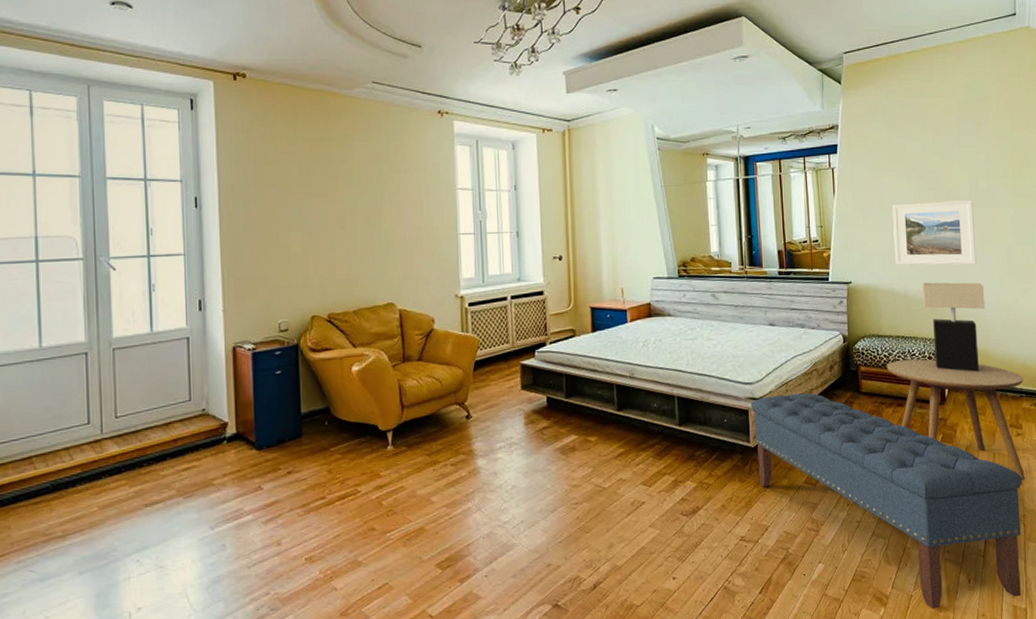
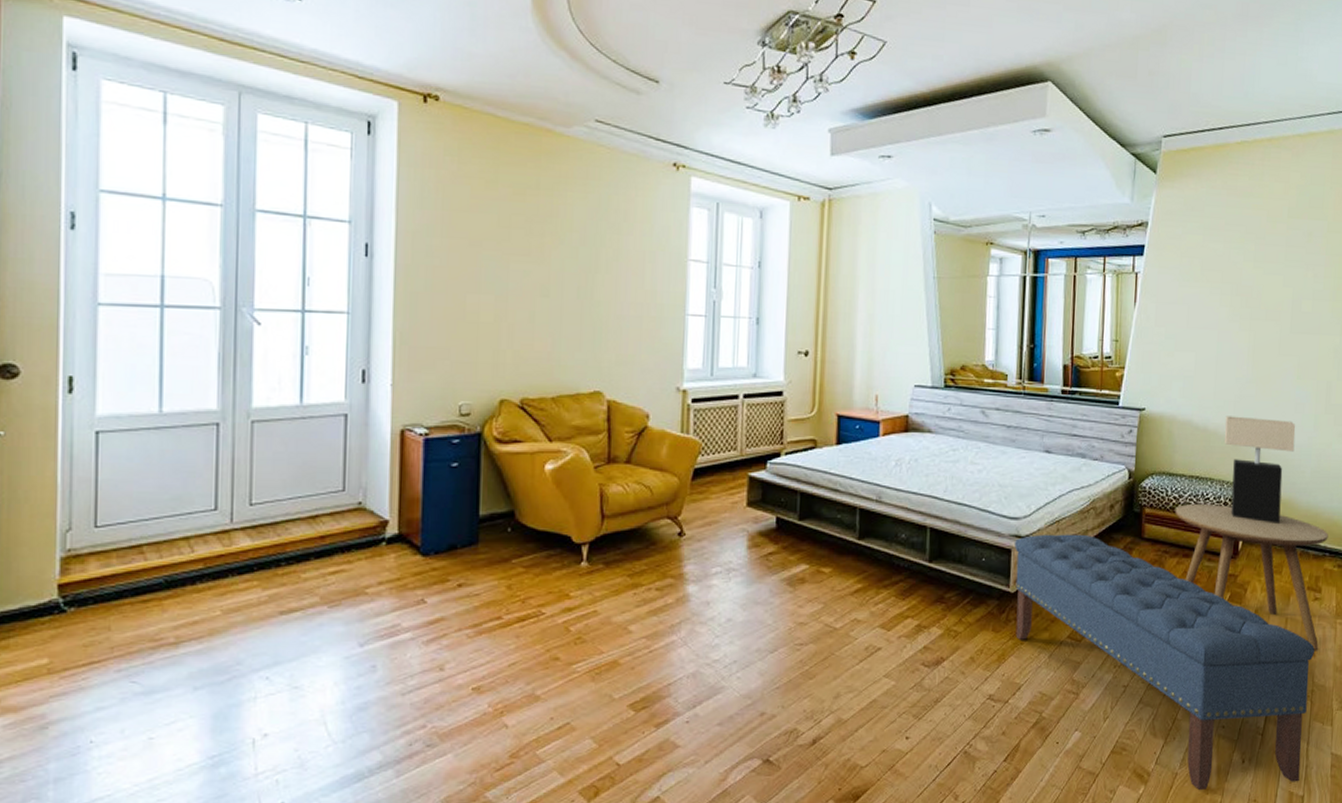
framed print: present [892,200,977,265] -> none [1197,321,1294,399]

